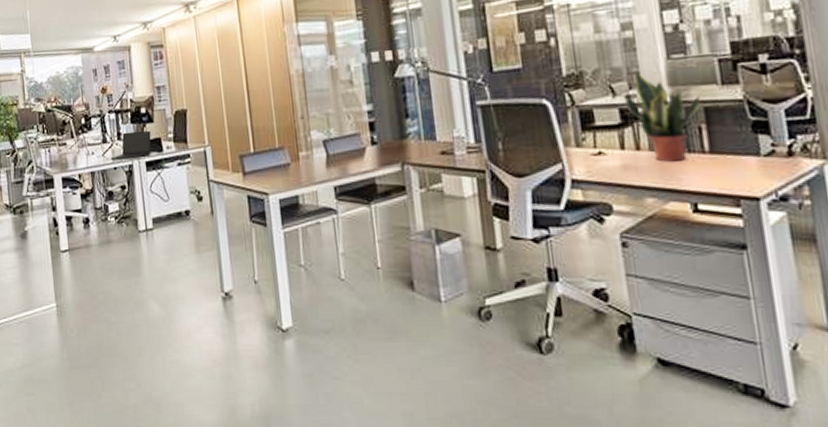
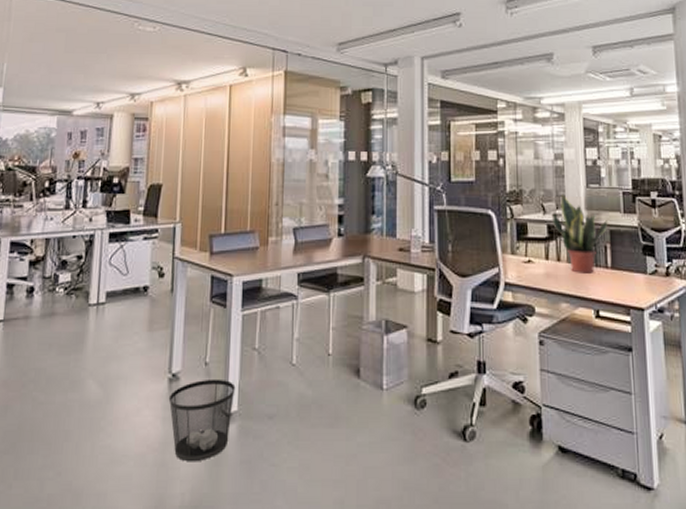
laptop: present [110,131,151,161] -> none [71,200,120,229]
waste bin: none [225,296,288,376] -> present [168,379,236,462]

